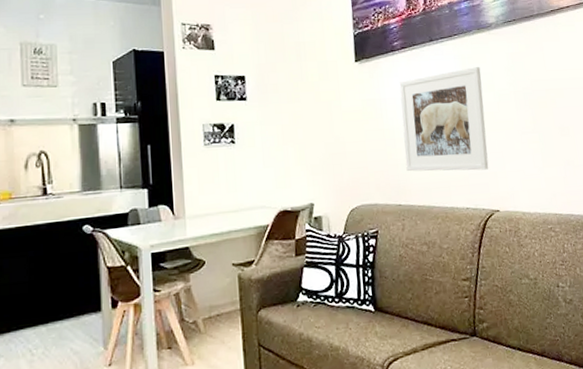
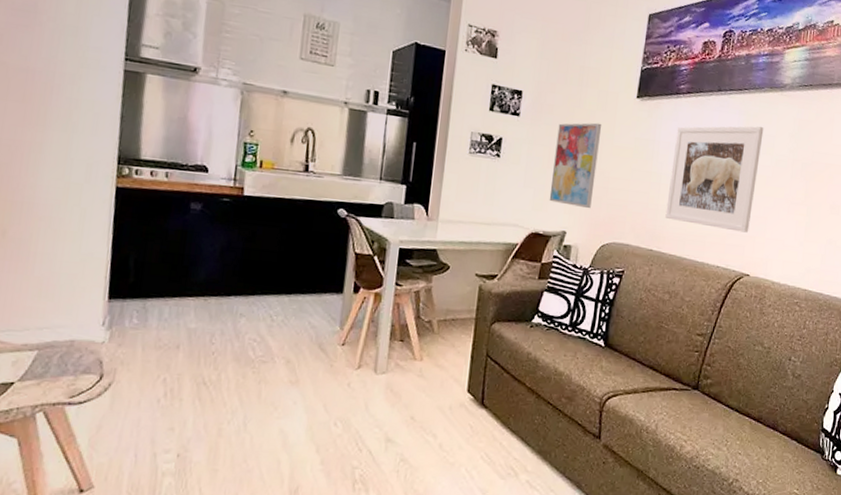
wall art: none [286,92,333,177] -> present [549,122,602,209]

